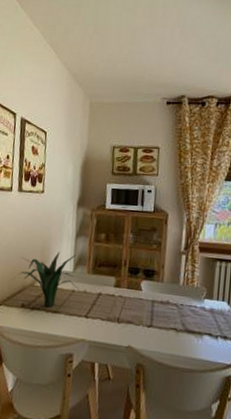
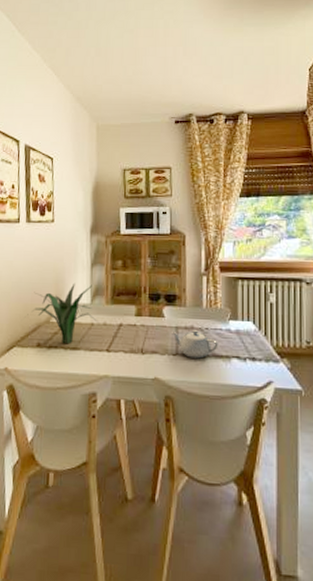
teapot: none [148,305,192,333] -> present [172,330,218,359]

